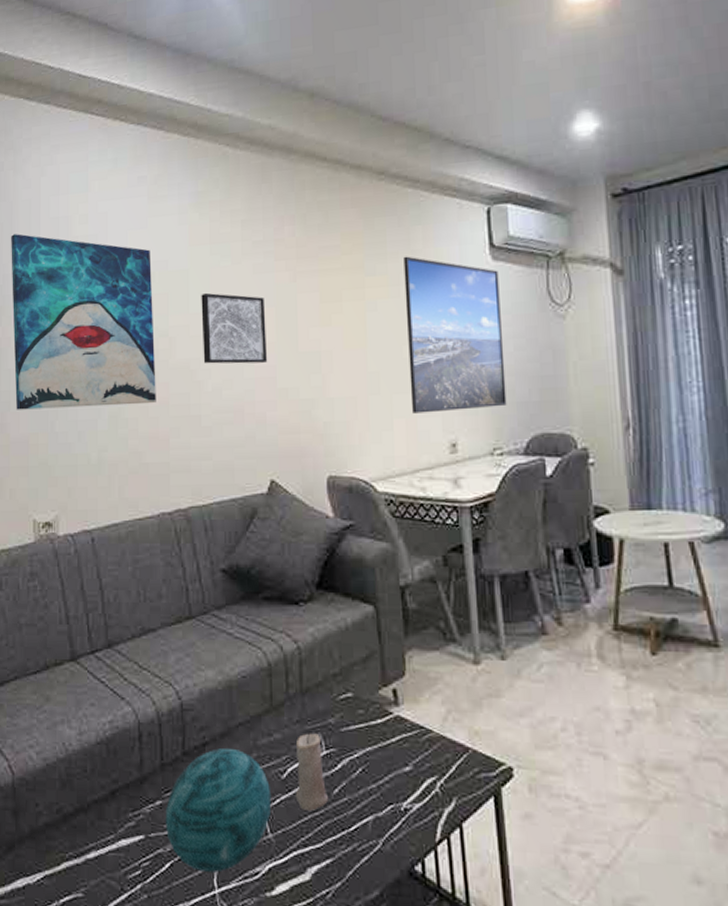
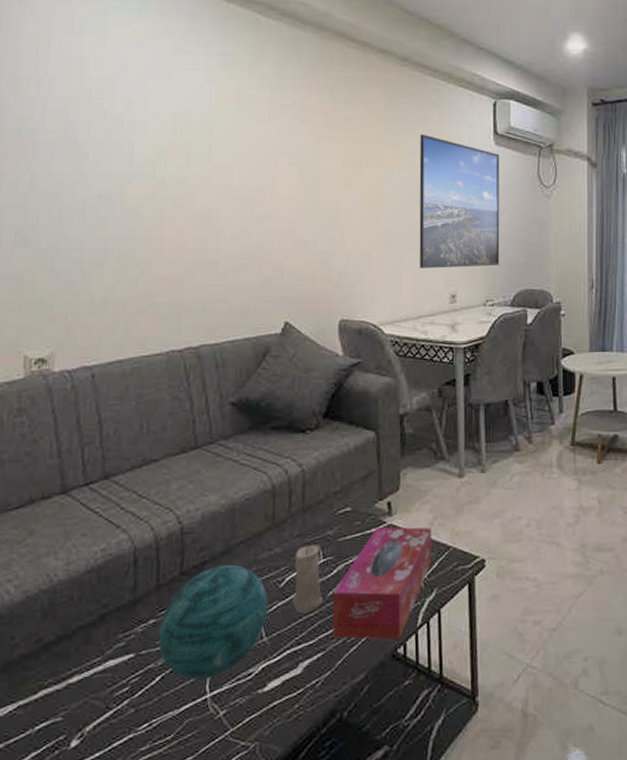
wall art: present [11,234,156,410] -> none [9,67,174,247]
wall art: present [201,292,267,364] -> none [223,147,289,216]
tissue box: none [338,719,447,854] -> present [332,527,432,640]

